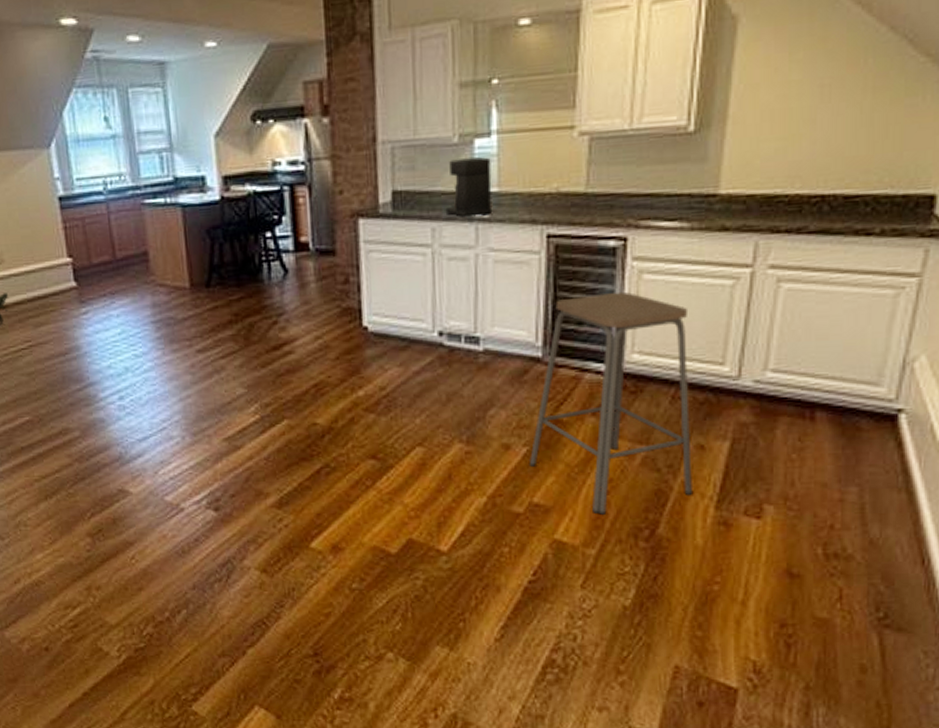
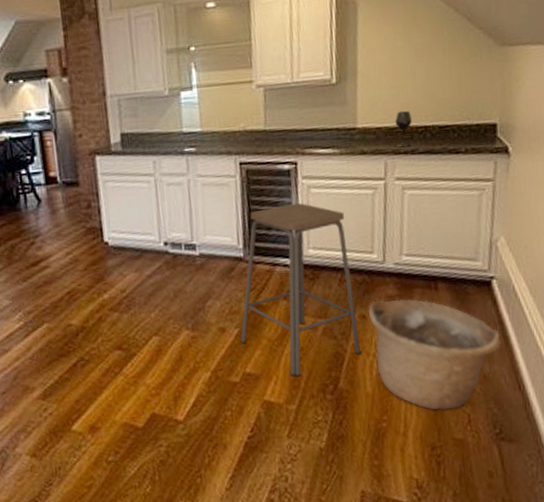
coffee maker: present [445,156,493,219] -> none [162,105,198,153]
basket: none [708,428,903,579] -> present [367,299,502,411]
wineglass: none [774,172,804,224] -> present [395,110,413,148]

